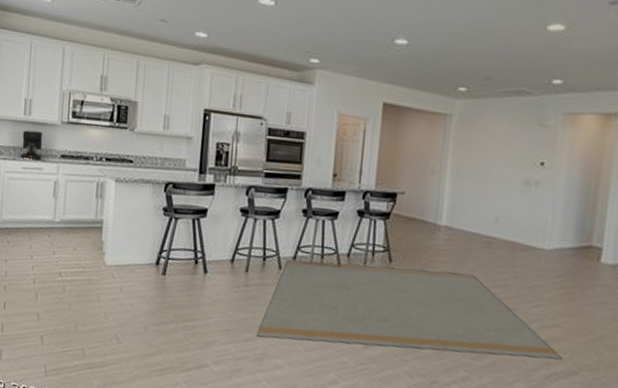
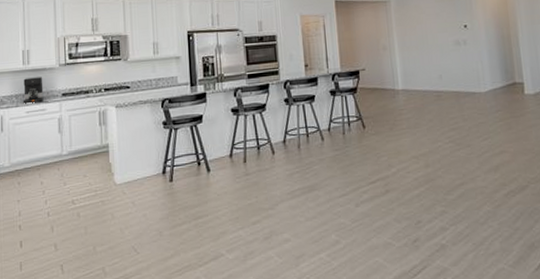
area rug: present [257,259,562,360] -> none [262,124,514,218]

